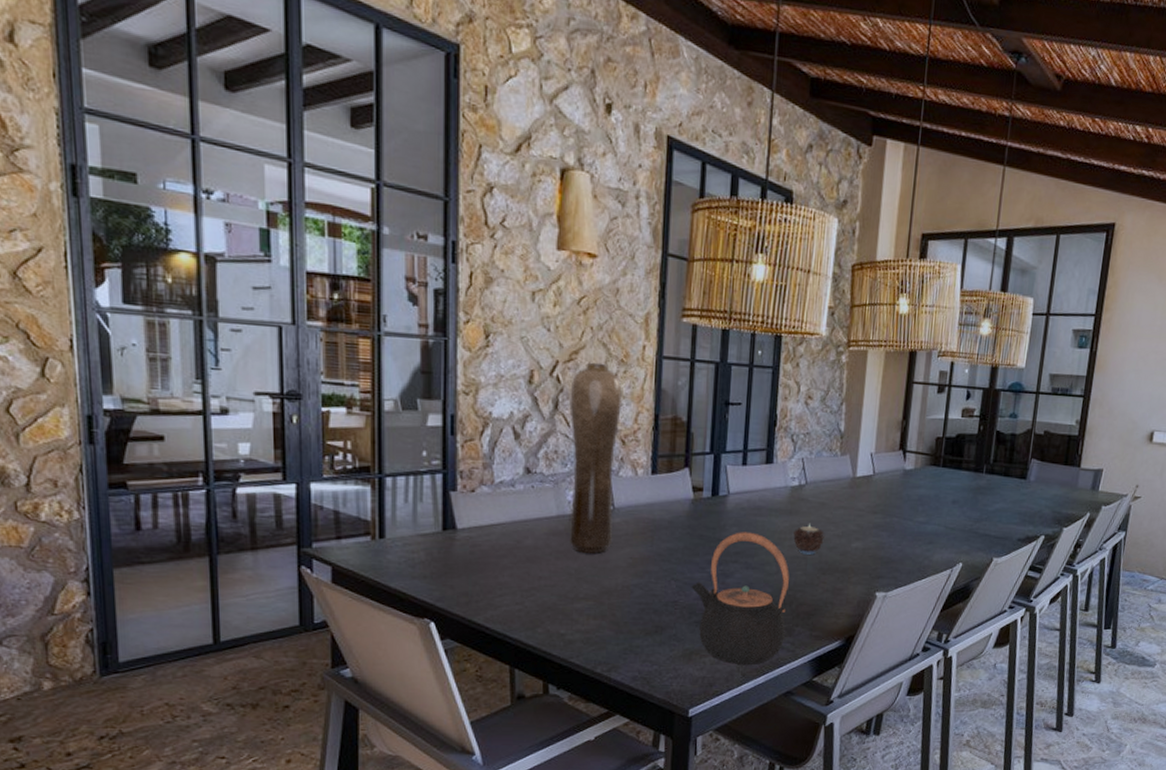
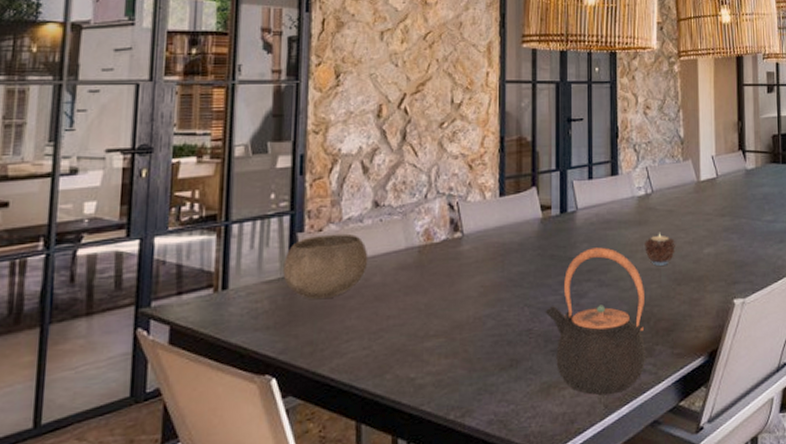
bowl: none [437,495,520,556] -> present [283,233,368,300]
vase: present [569,362,622,553] -> none [417,92,468,286]

